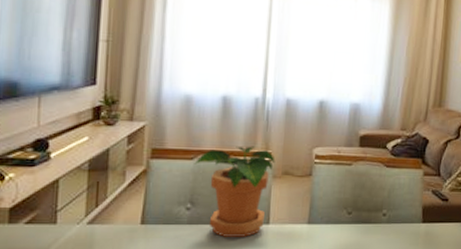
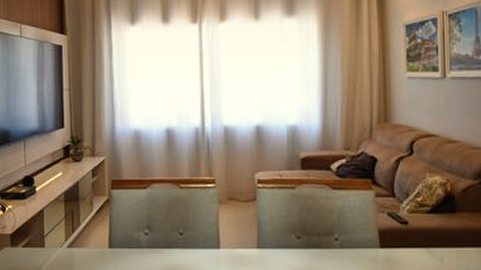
potted plant: present [194,145,275,237] -> none [147,174,220,261]

